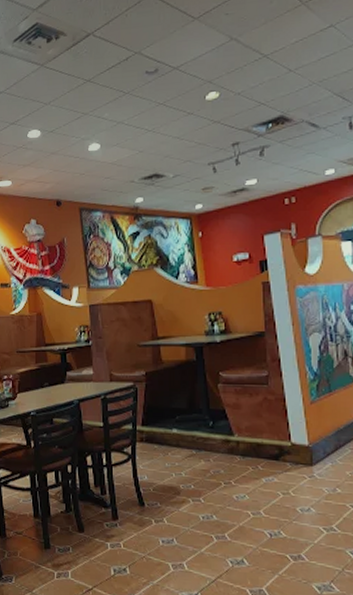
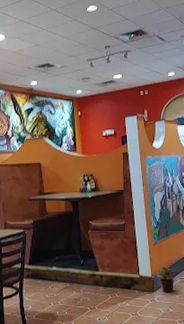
potted plant: none [314,433,343,468] -> present [155,267,174,293]

